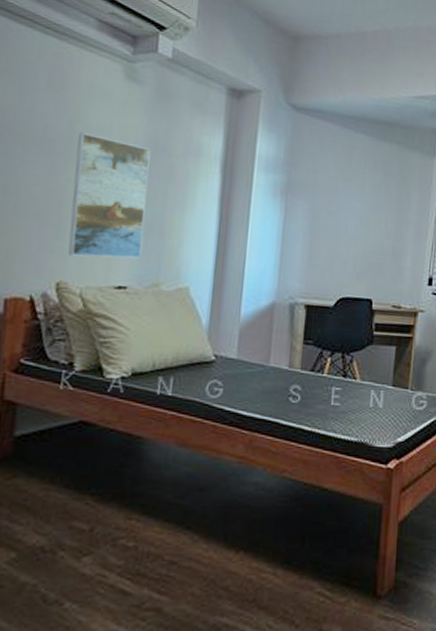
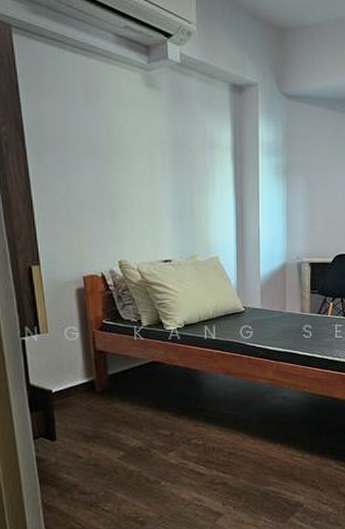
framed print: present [68,132,151,259] -> none [116,137,179,239]

